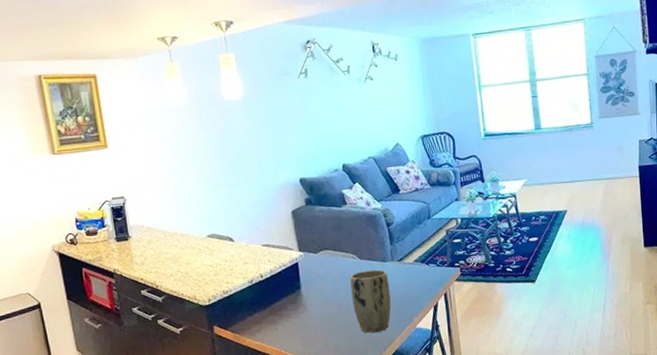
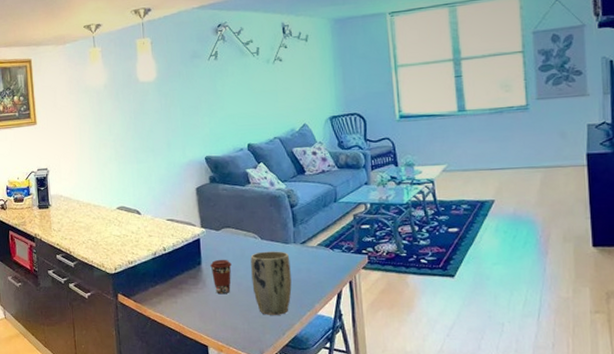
coffee cup: none [310,281,332,317] -> present [210,259,232,295]

